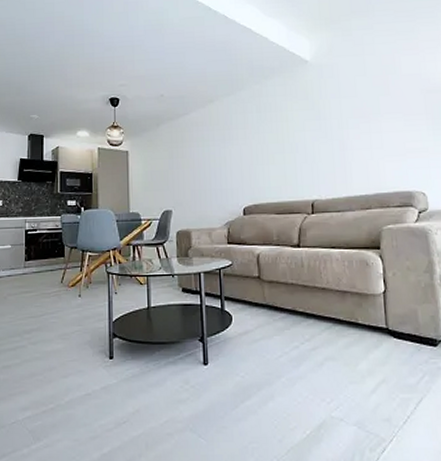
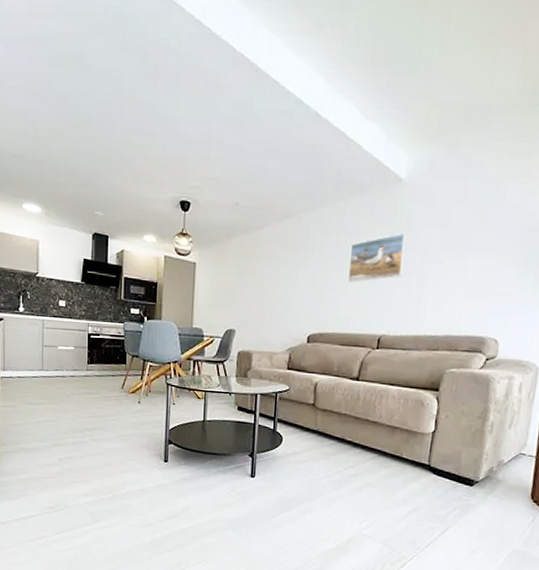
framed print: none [271,105,324,154] -> present [347,232,407,283]

